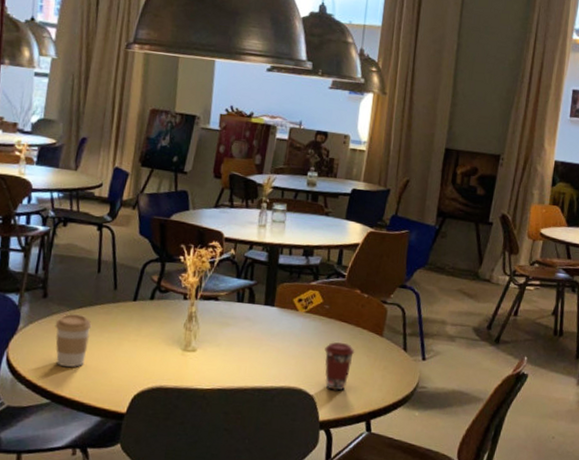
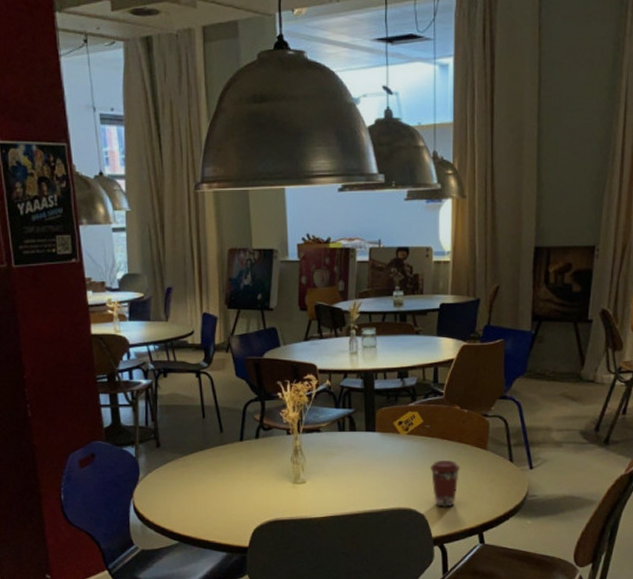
coffee cup: present [55,314,92,368] -> none [171,460,205,510]

